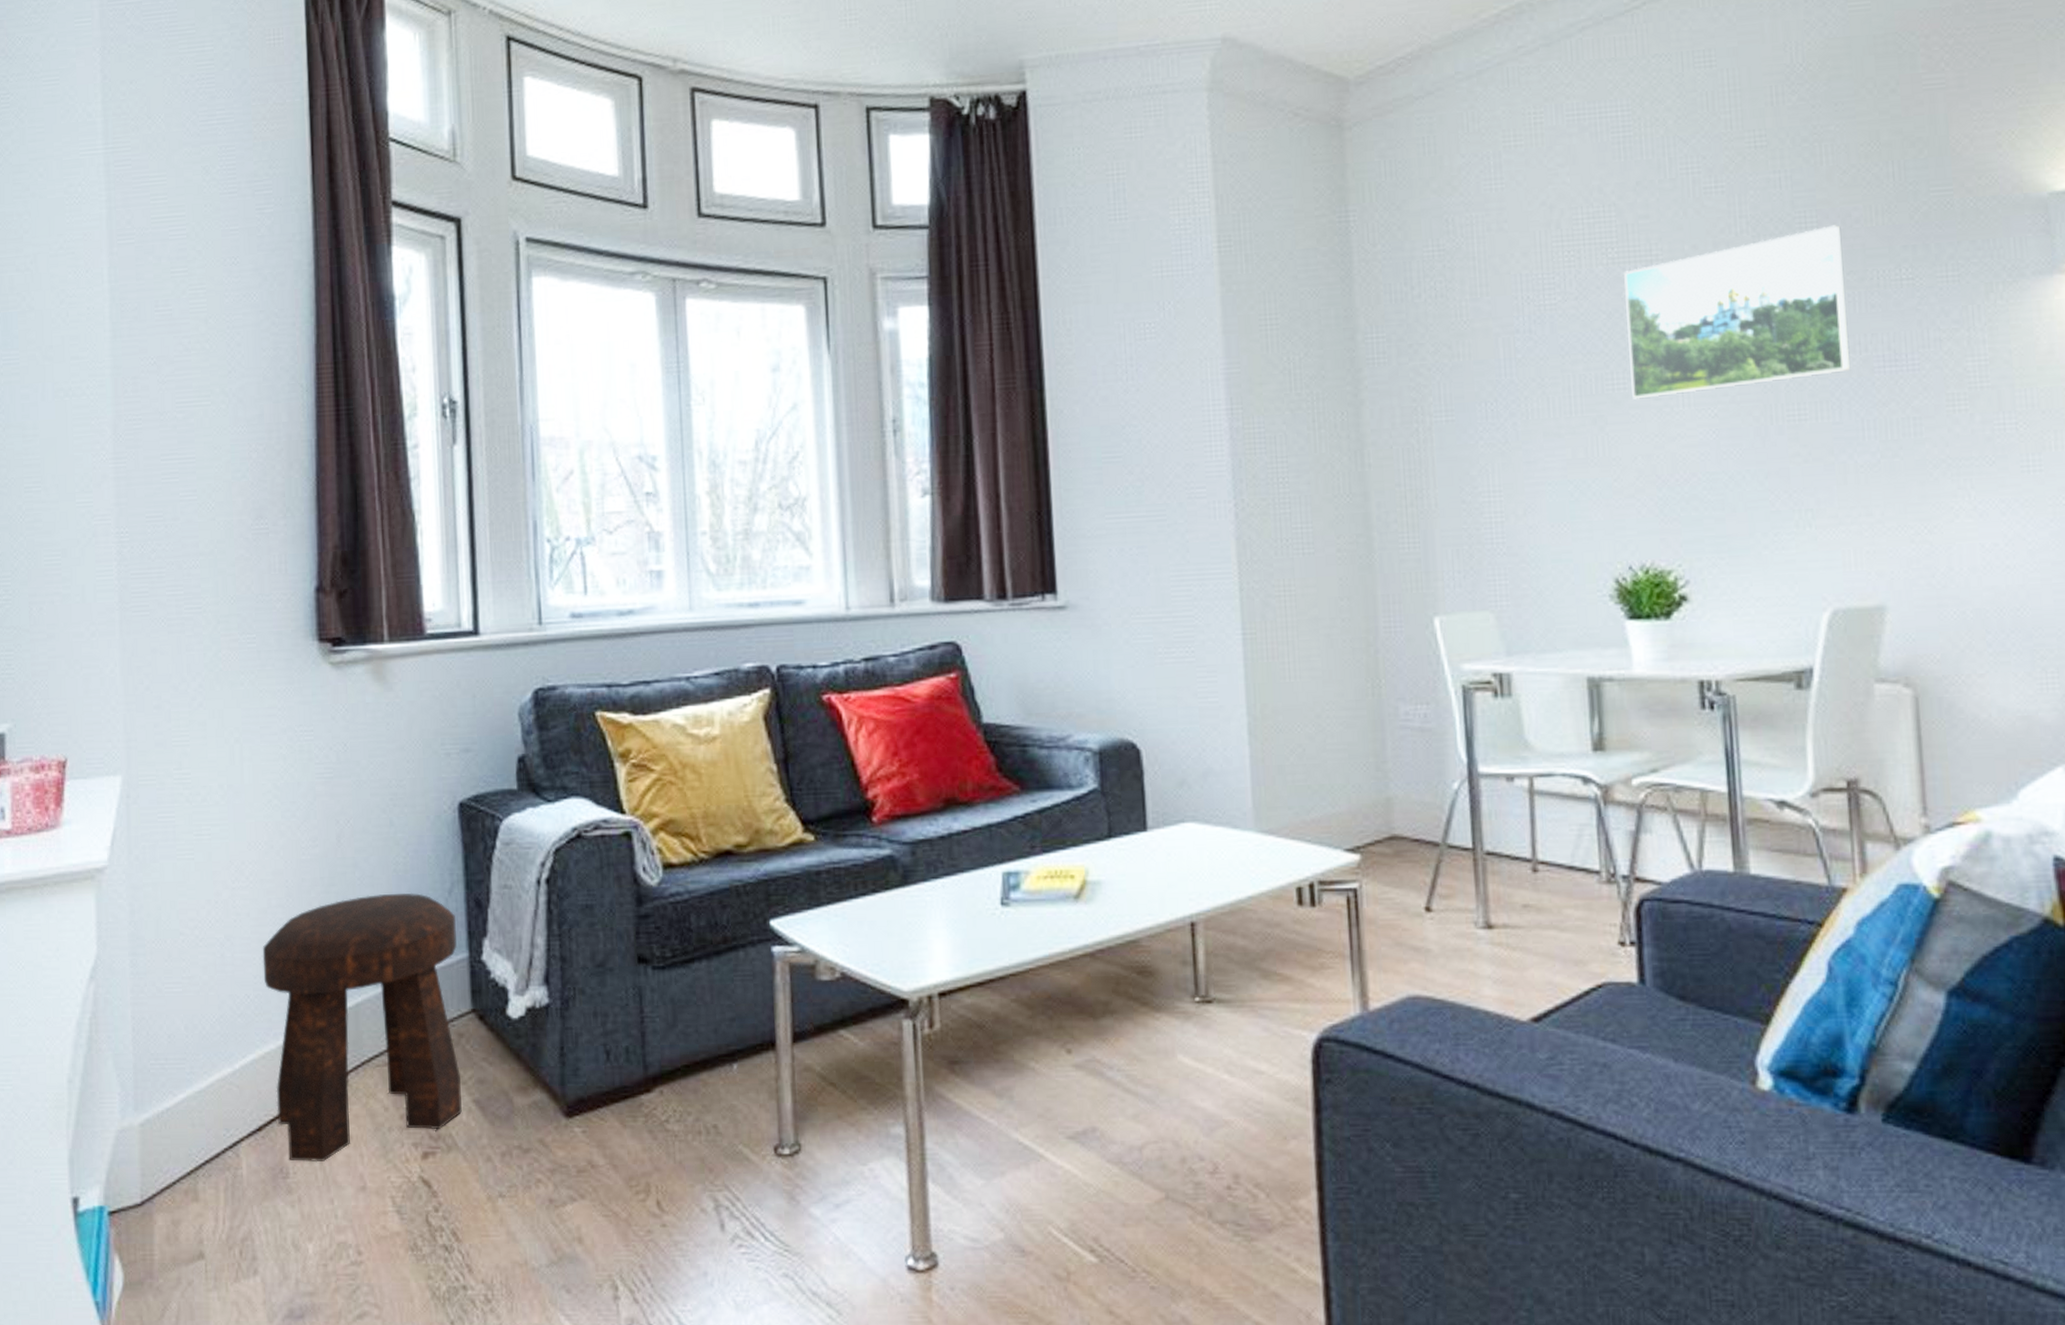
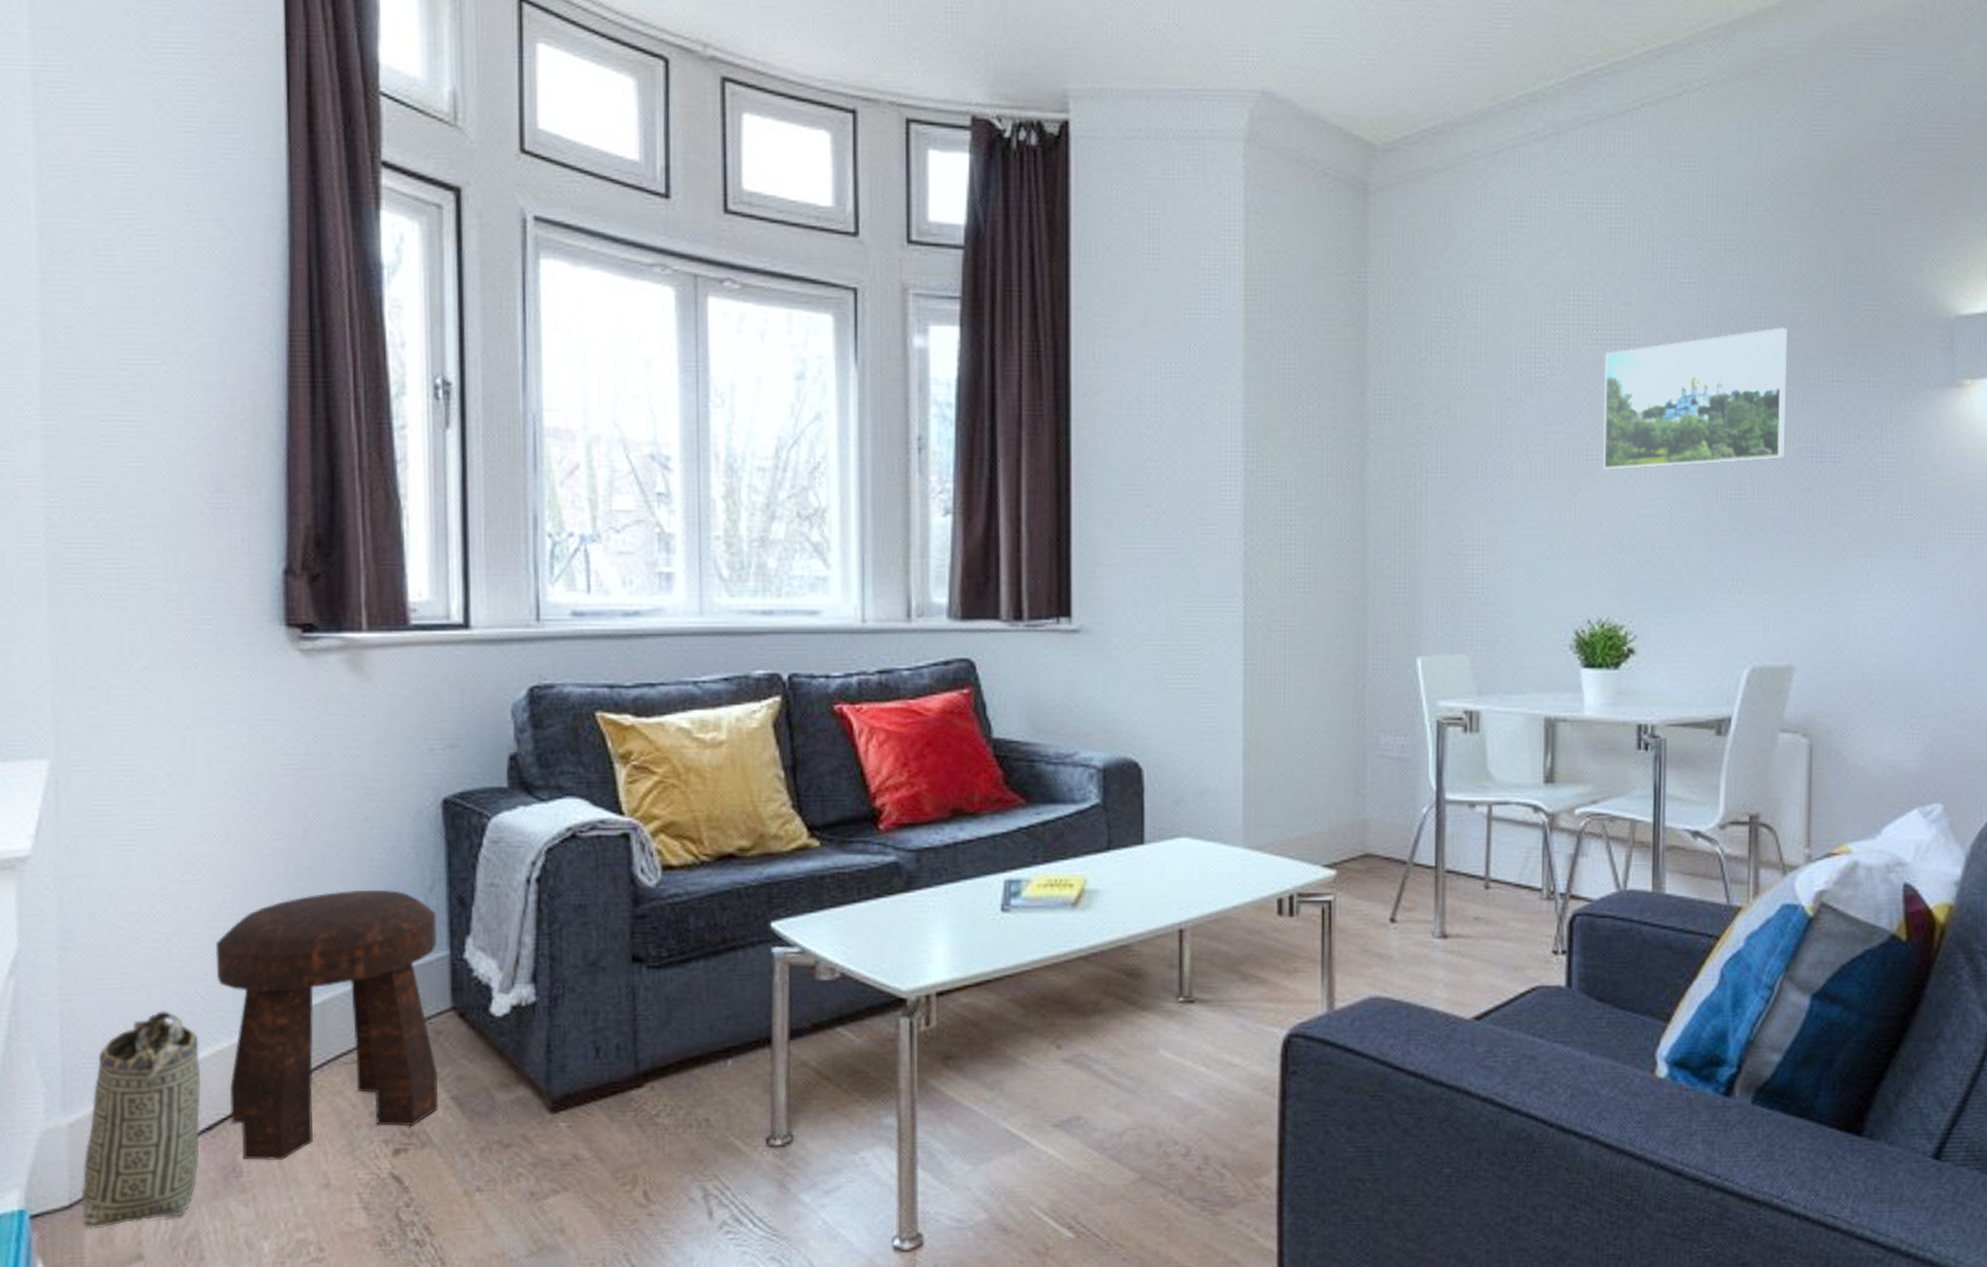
basket: none [151,1014,252,1228] -> present [81,1011,202,1231]

